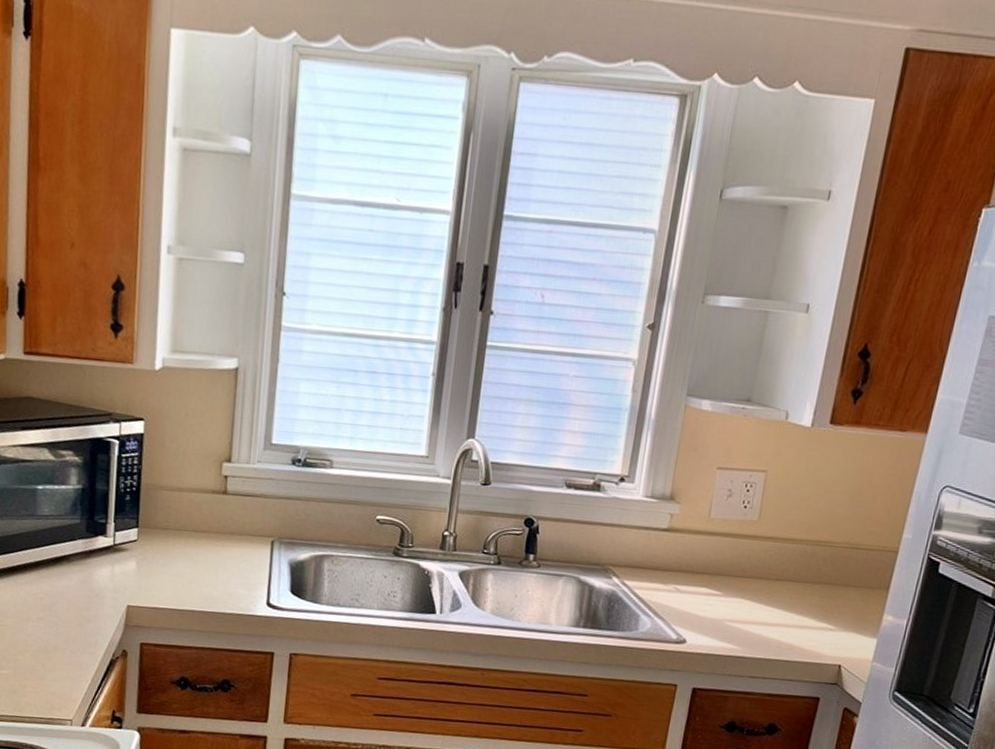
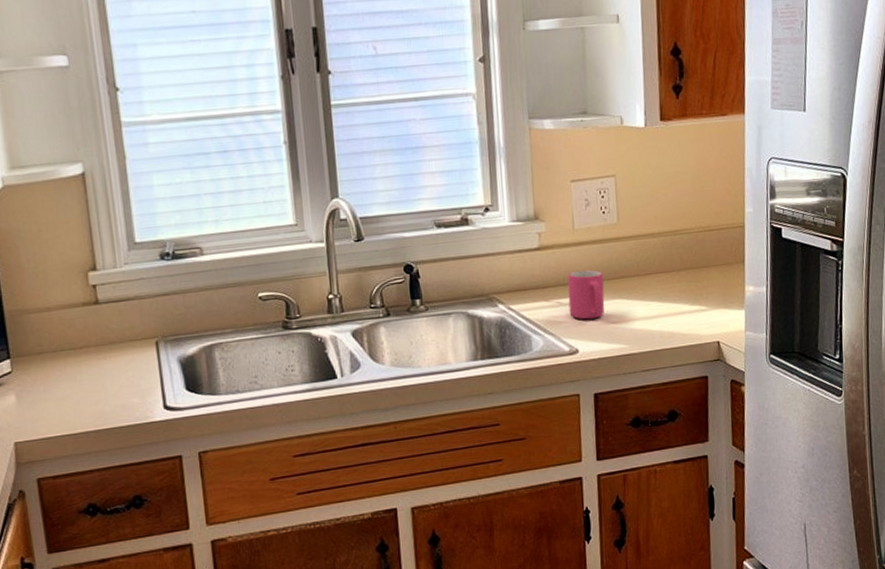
mug: none [685,560,730,613] -> present [568,269,605,320]

